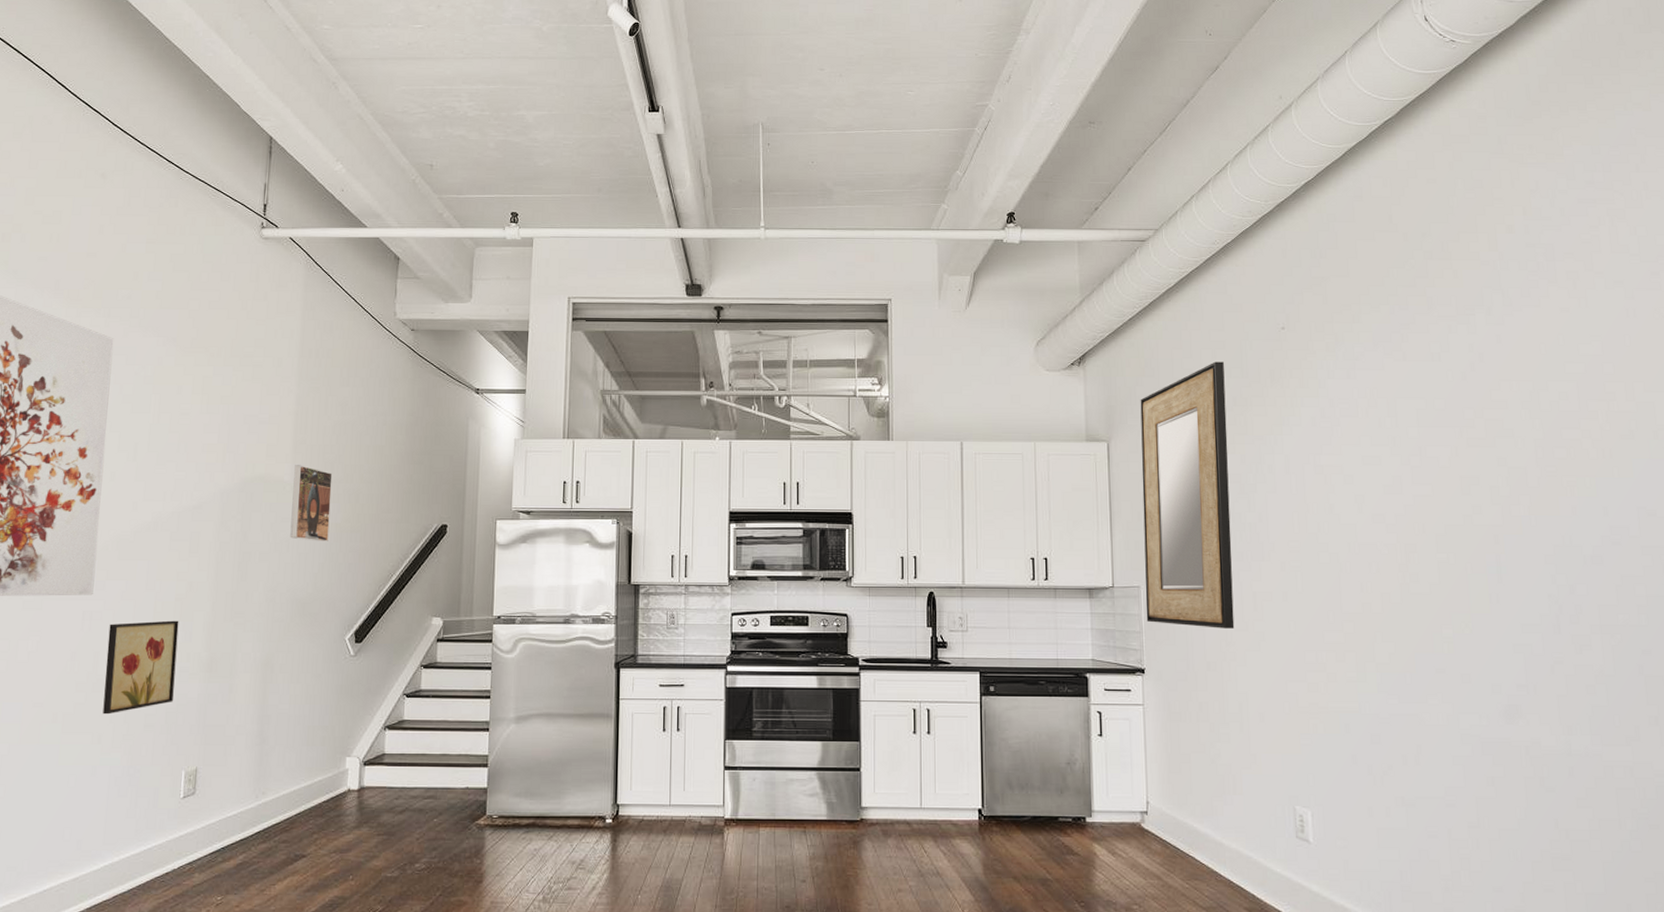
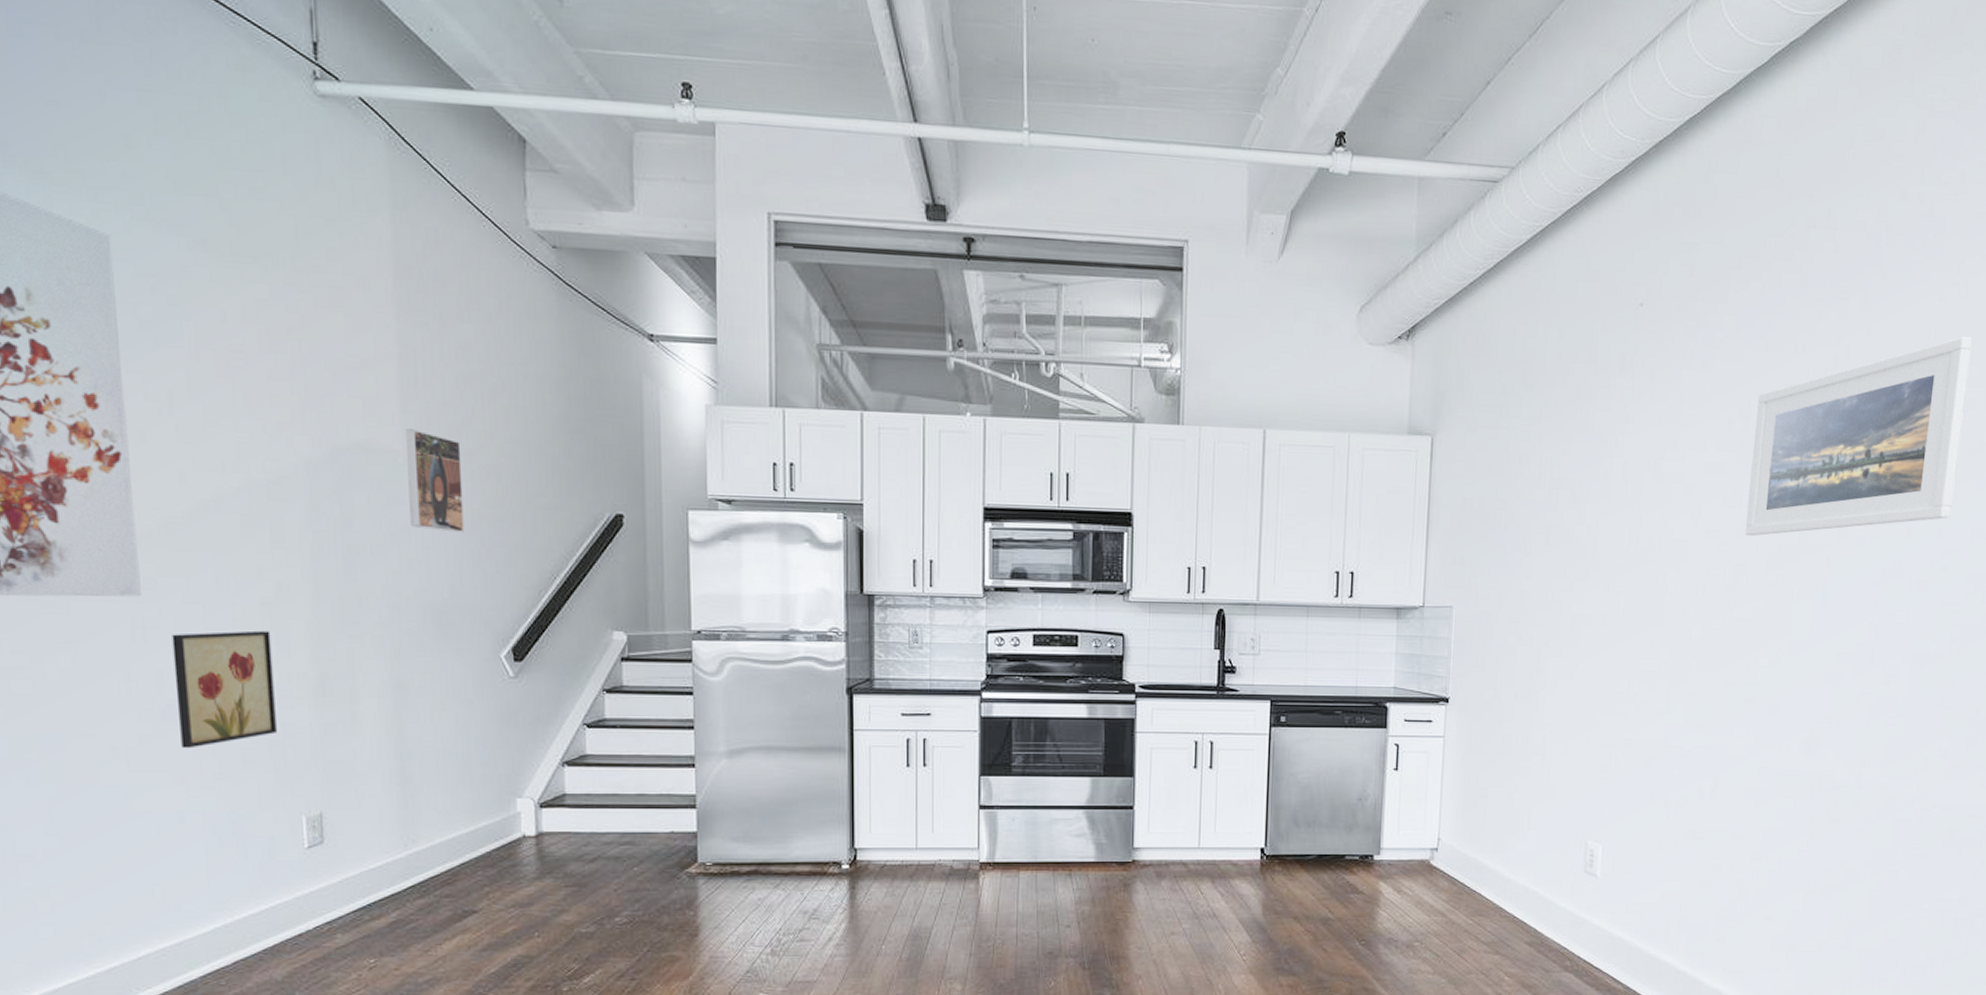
home mirror: present [1140,361,1235,629] -> none [1456,342,1571,655]
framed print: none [1403,340,1613,519] -> present [1744,337,1972,537]

